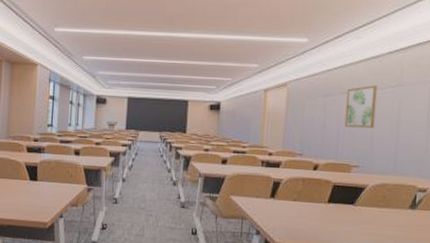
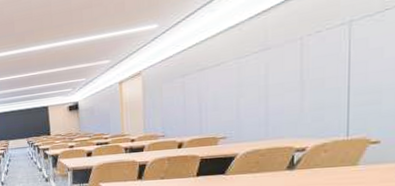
wall art: present [344,85,377,129] -> none [205,55,240,102]

